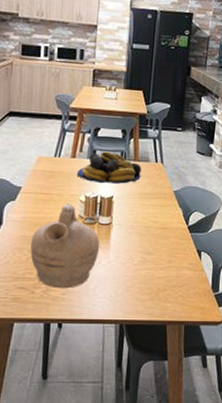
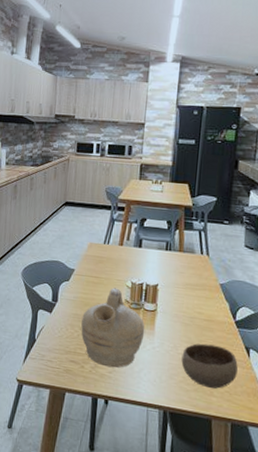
fruit bowl: present [76,151,142,184] -> none [124,240,187,273]
bowl: none [137,252,191,295] -> present [181,343,238,389]

